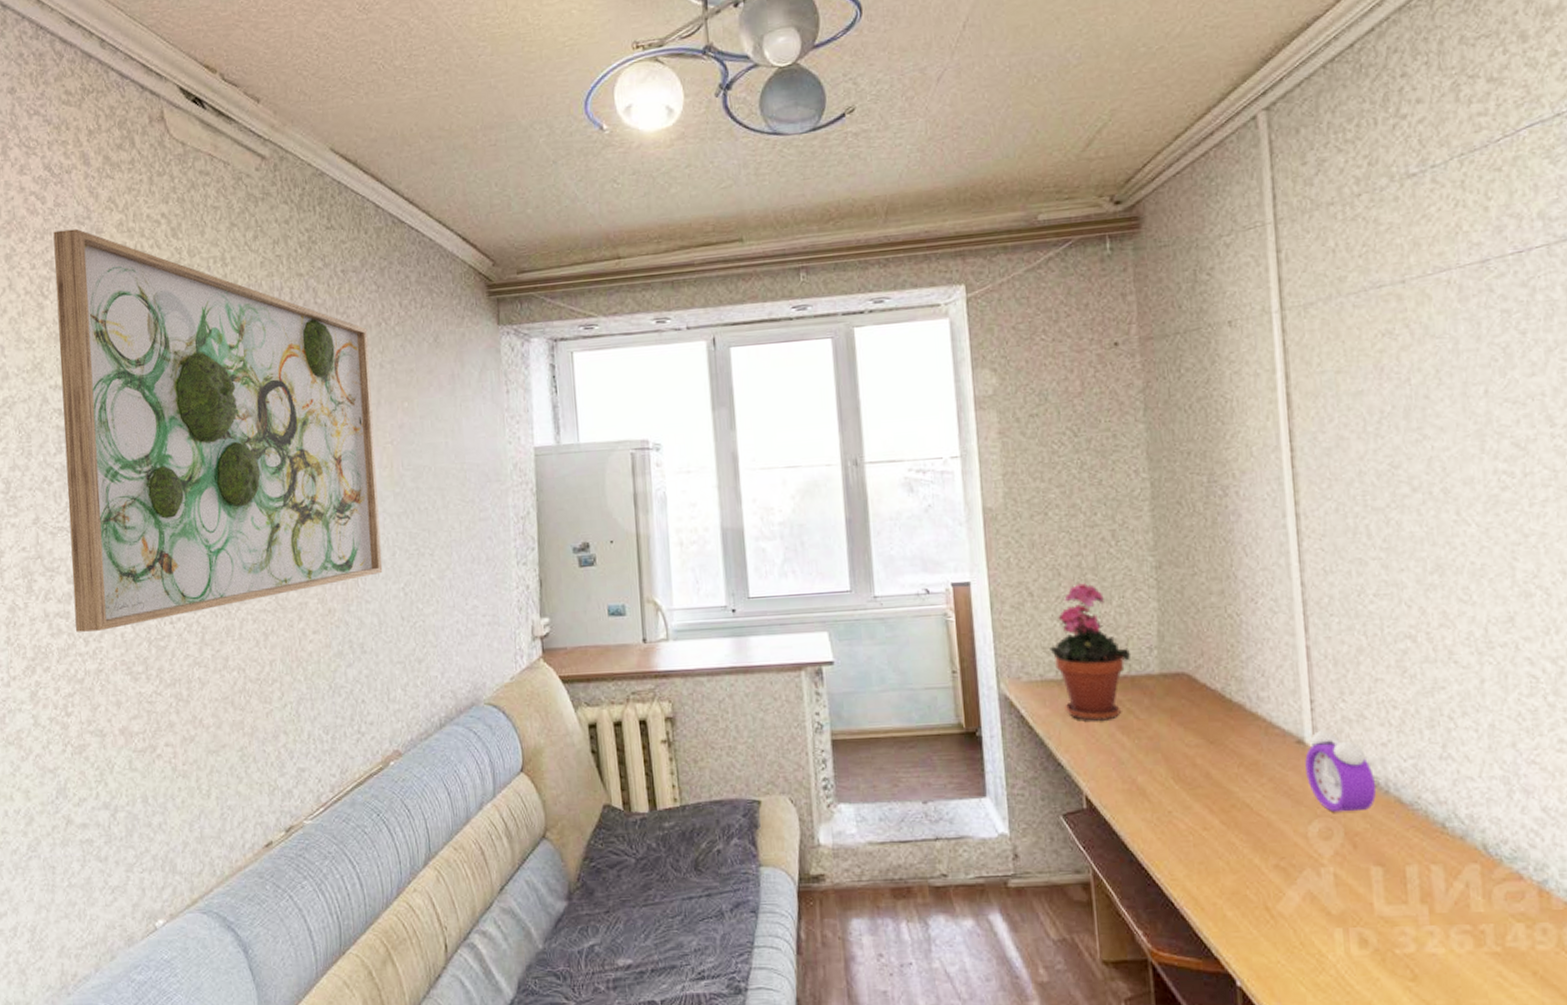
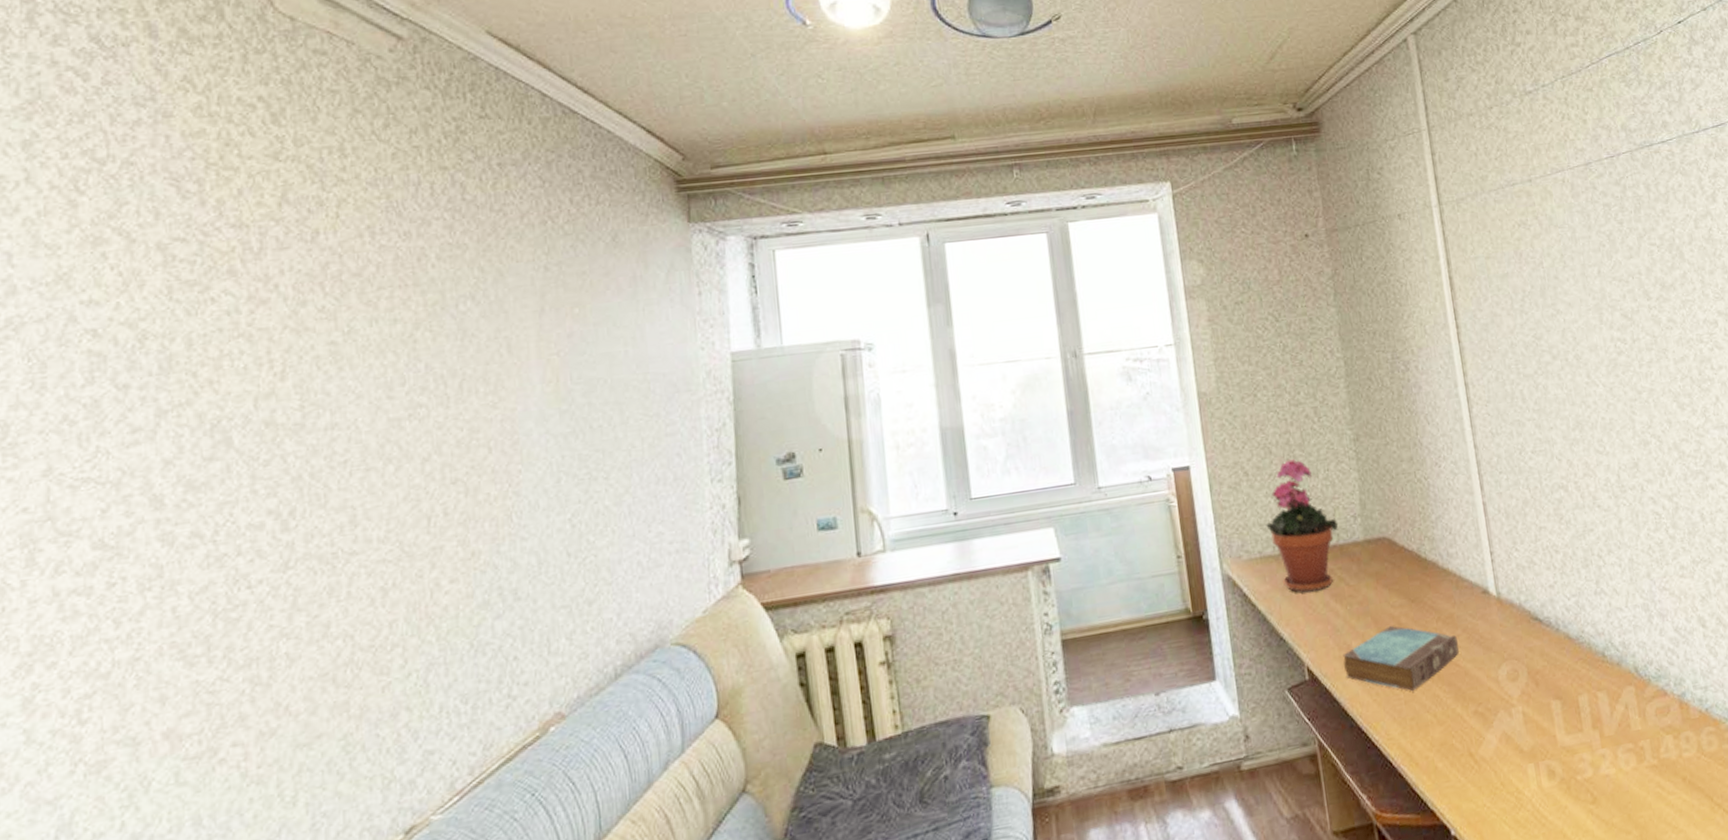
wall art: present [53,228,383,632] -> none [97,111,544,612]
book: none [1126,764,1262,836] -> present [1343,625,1459,692]
alarm clock: present [1305,729,1377,812] -> none [1490,578,1549,654]

